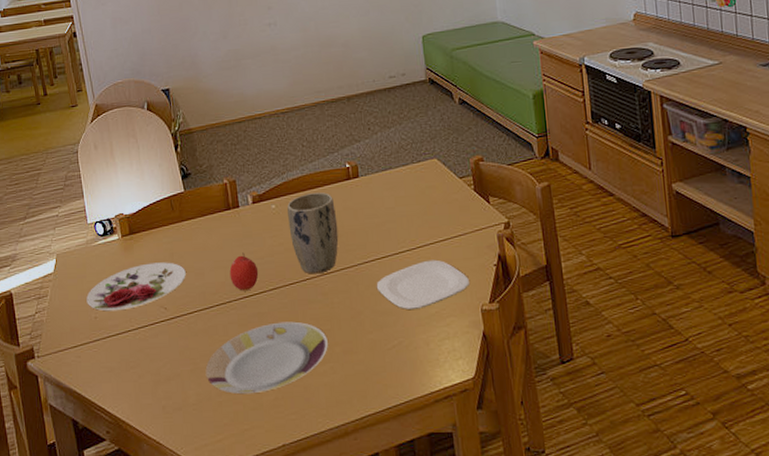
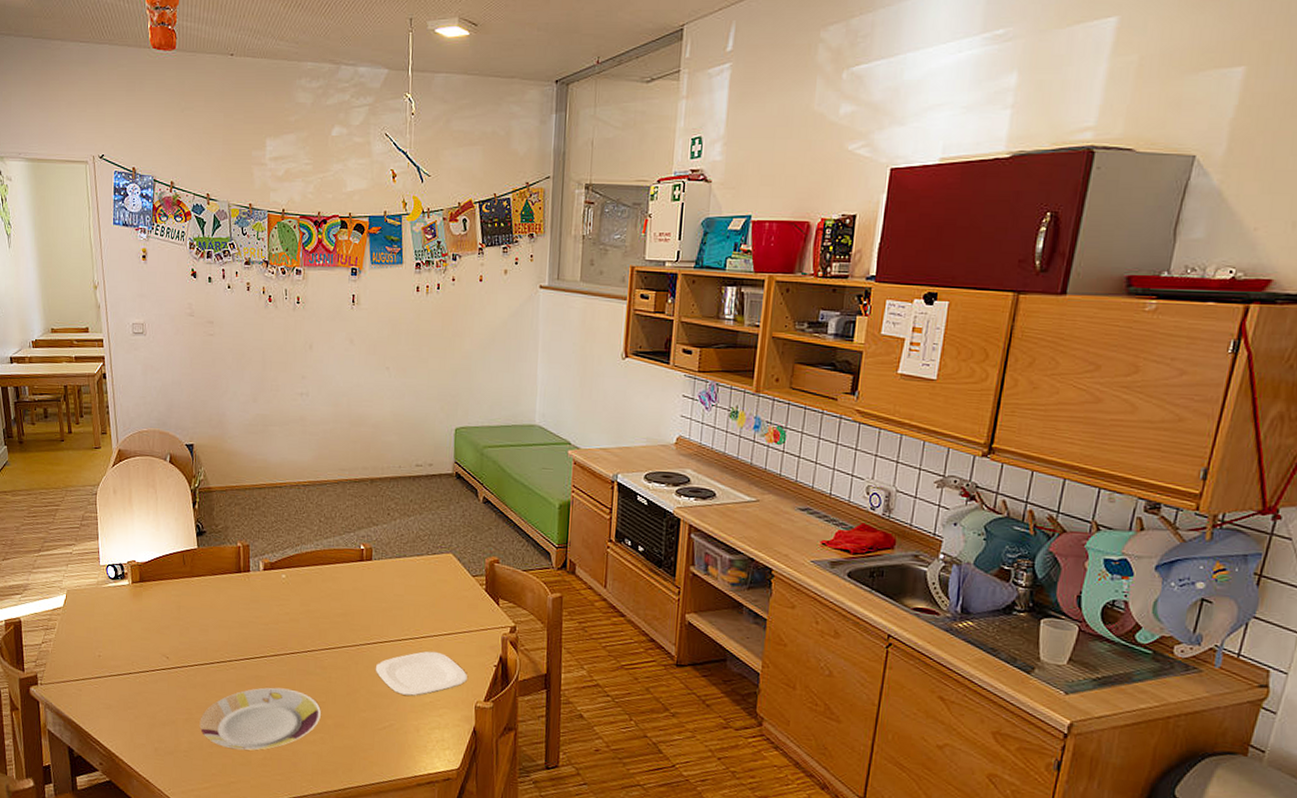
plate: present [86,262,186,311] -> none [92,612,191,653]
fruit: present [229,252,259,291] -> none [233,616,262,654]
plant pot: present [287,192,339,274] -> none [296,568,345,648]

